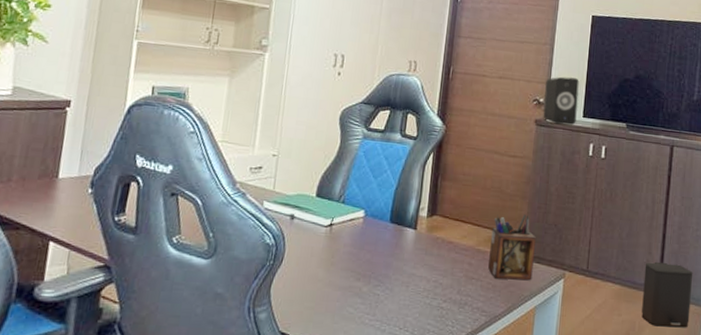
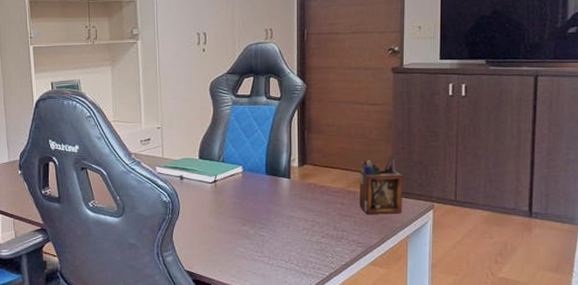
speaker: present [543,76,579,126] -> none [399,23,433,69]
pedal bin: present [641,262,693,328] -> none [513,187,566,246]

